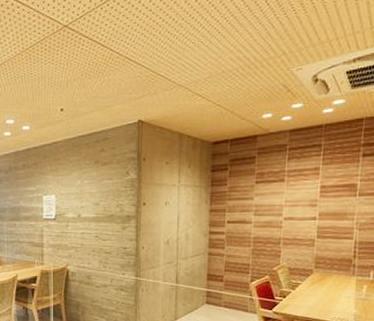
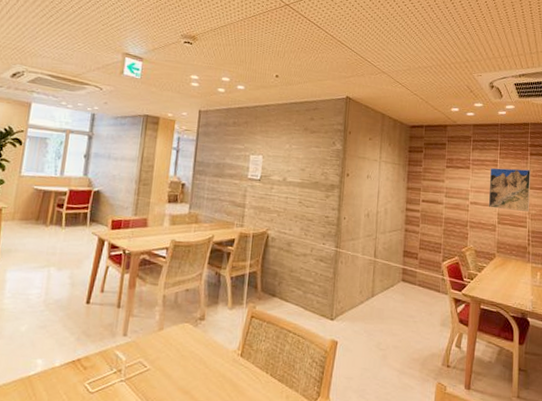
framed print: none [306,174,362,222] -> present [488,167,531,212]

